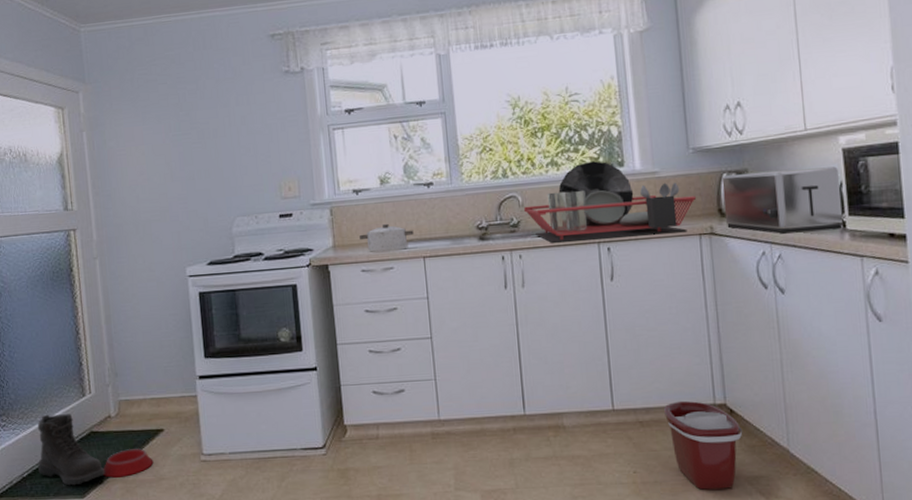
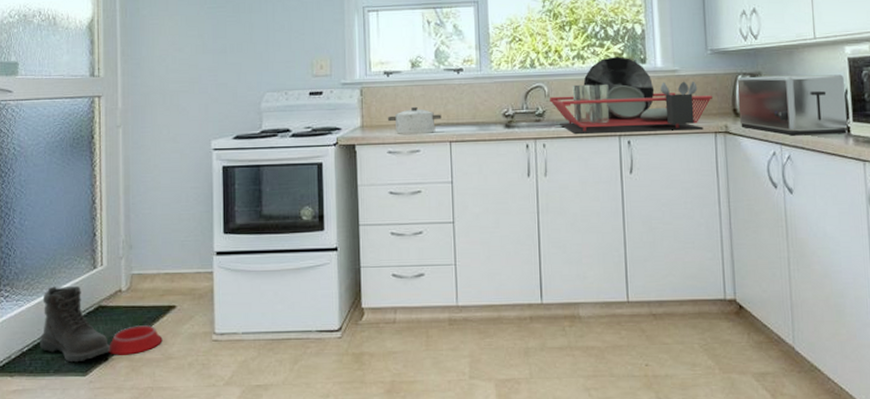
bucket: present [664,400,743,490] -> none [677,295,751,385]

